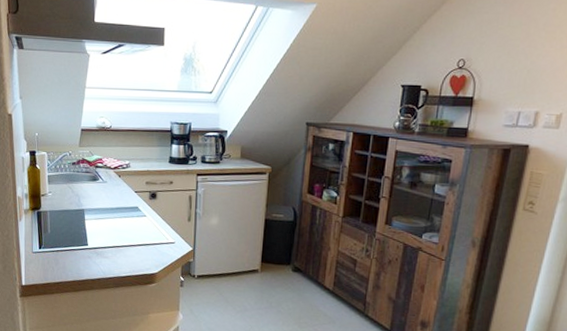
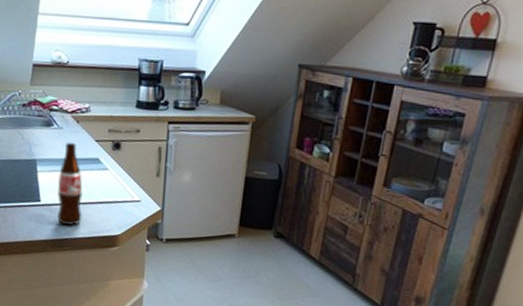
bottle: none [103,193,124,266] -> present [57,142,83,226]

